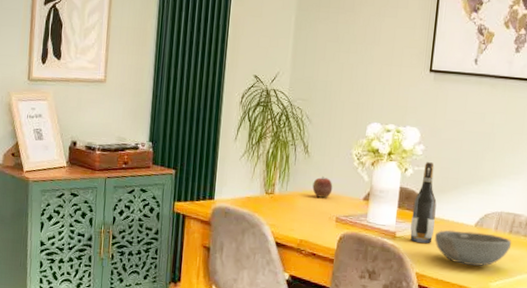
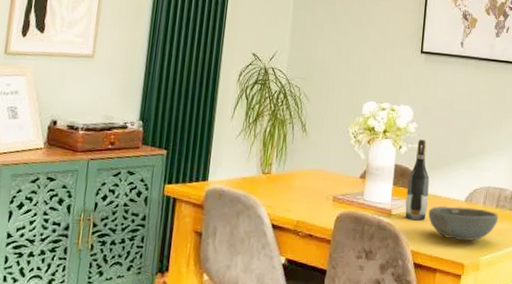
apple: present [312,176,333,198] -> none [310,155,330,177]

